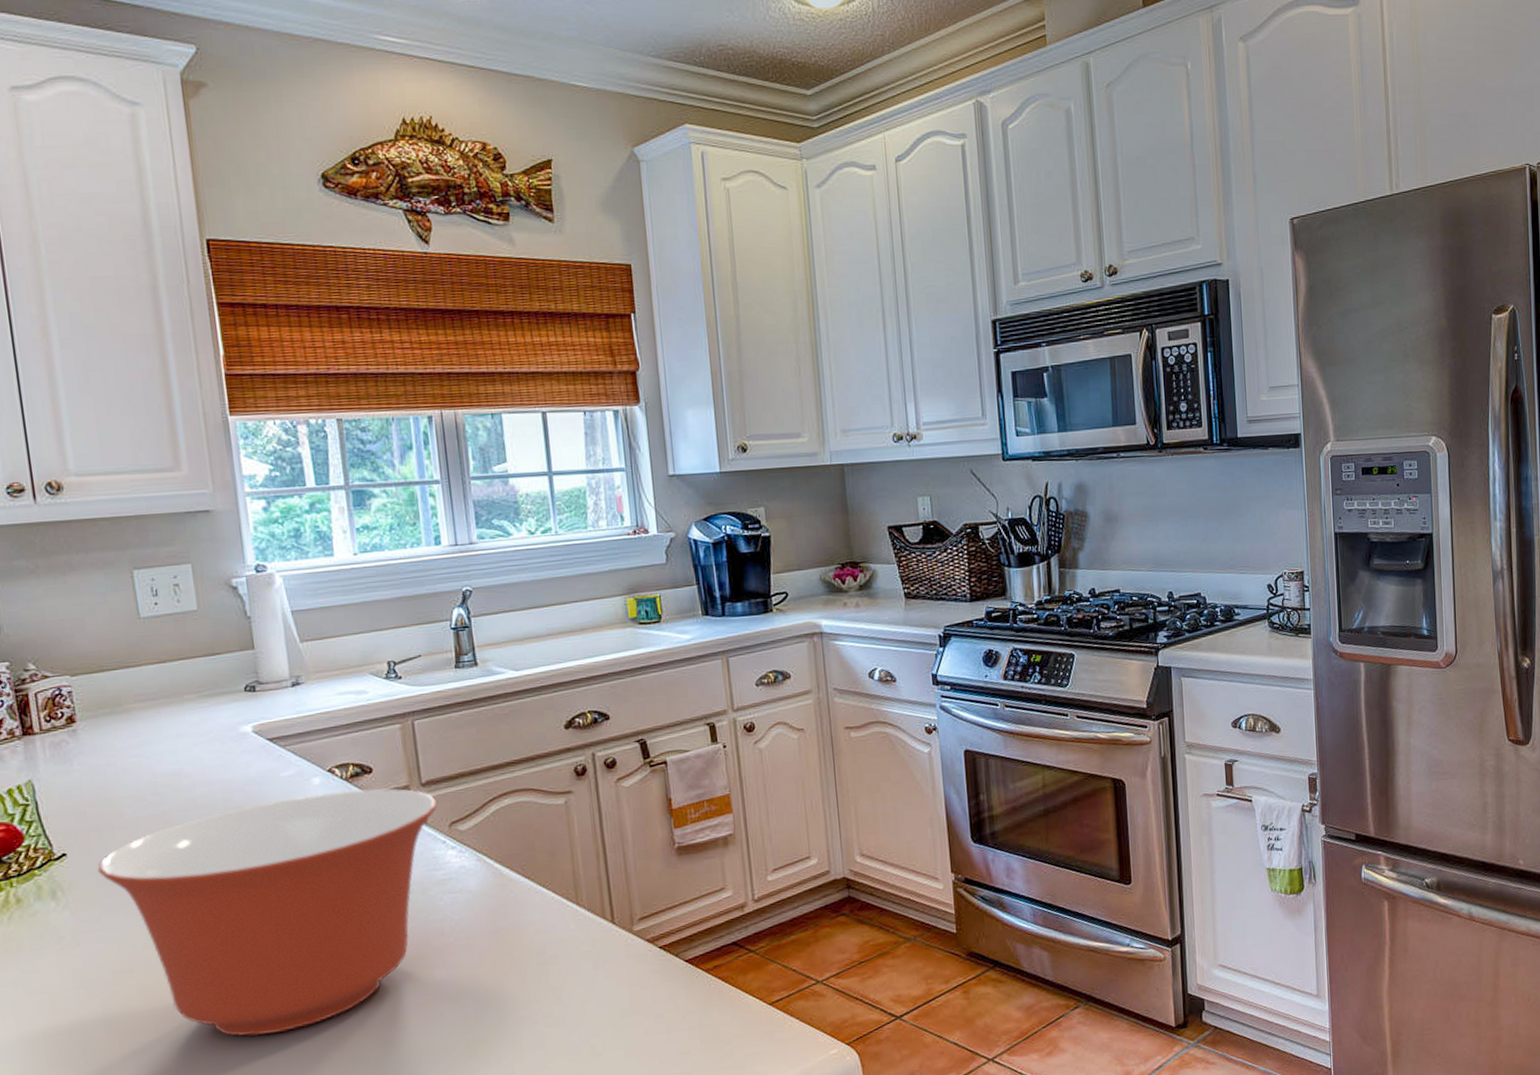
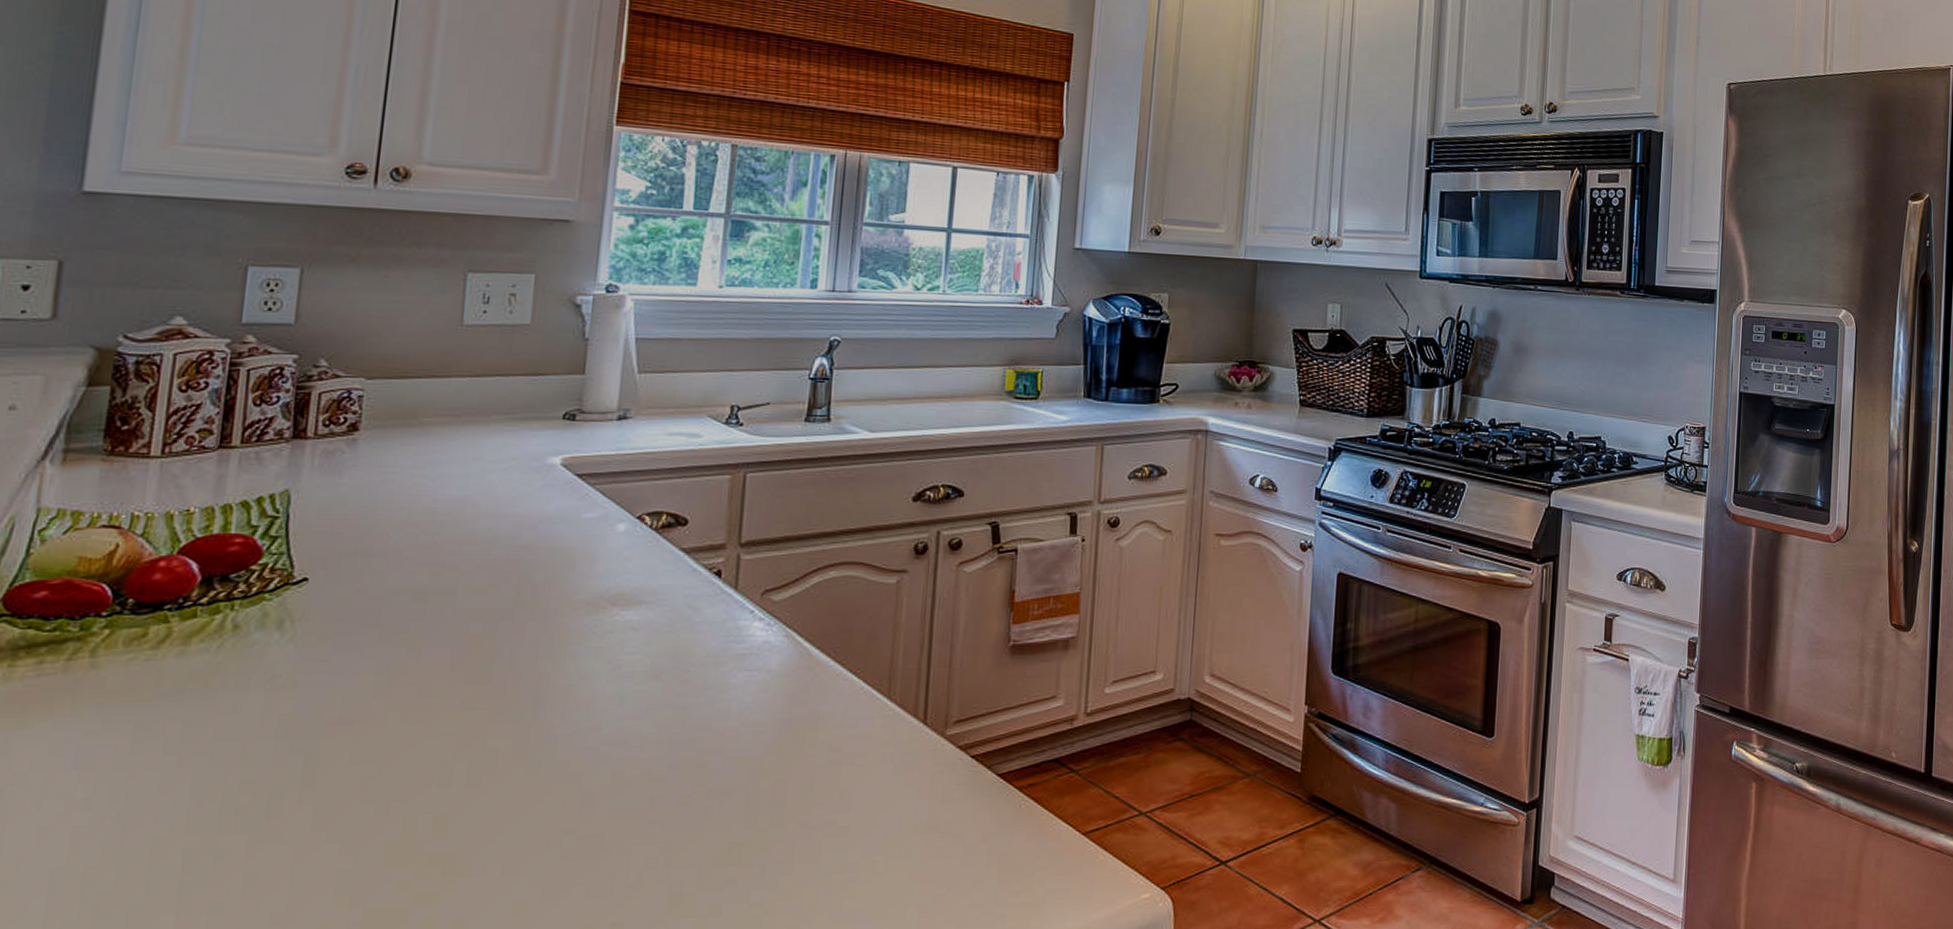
mixing bowl: present [97,788,438,1037] -> none [340,541,755,816]

